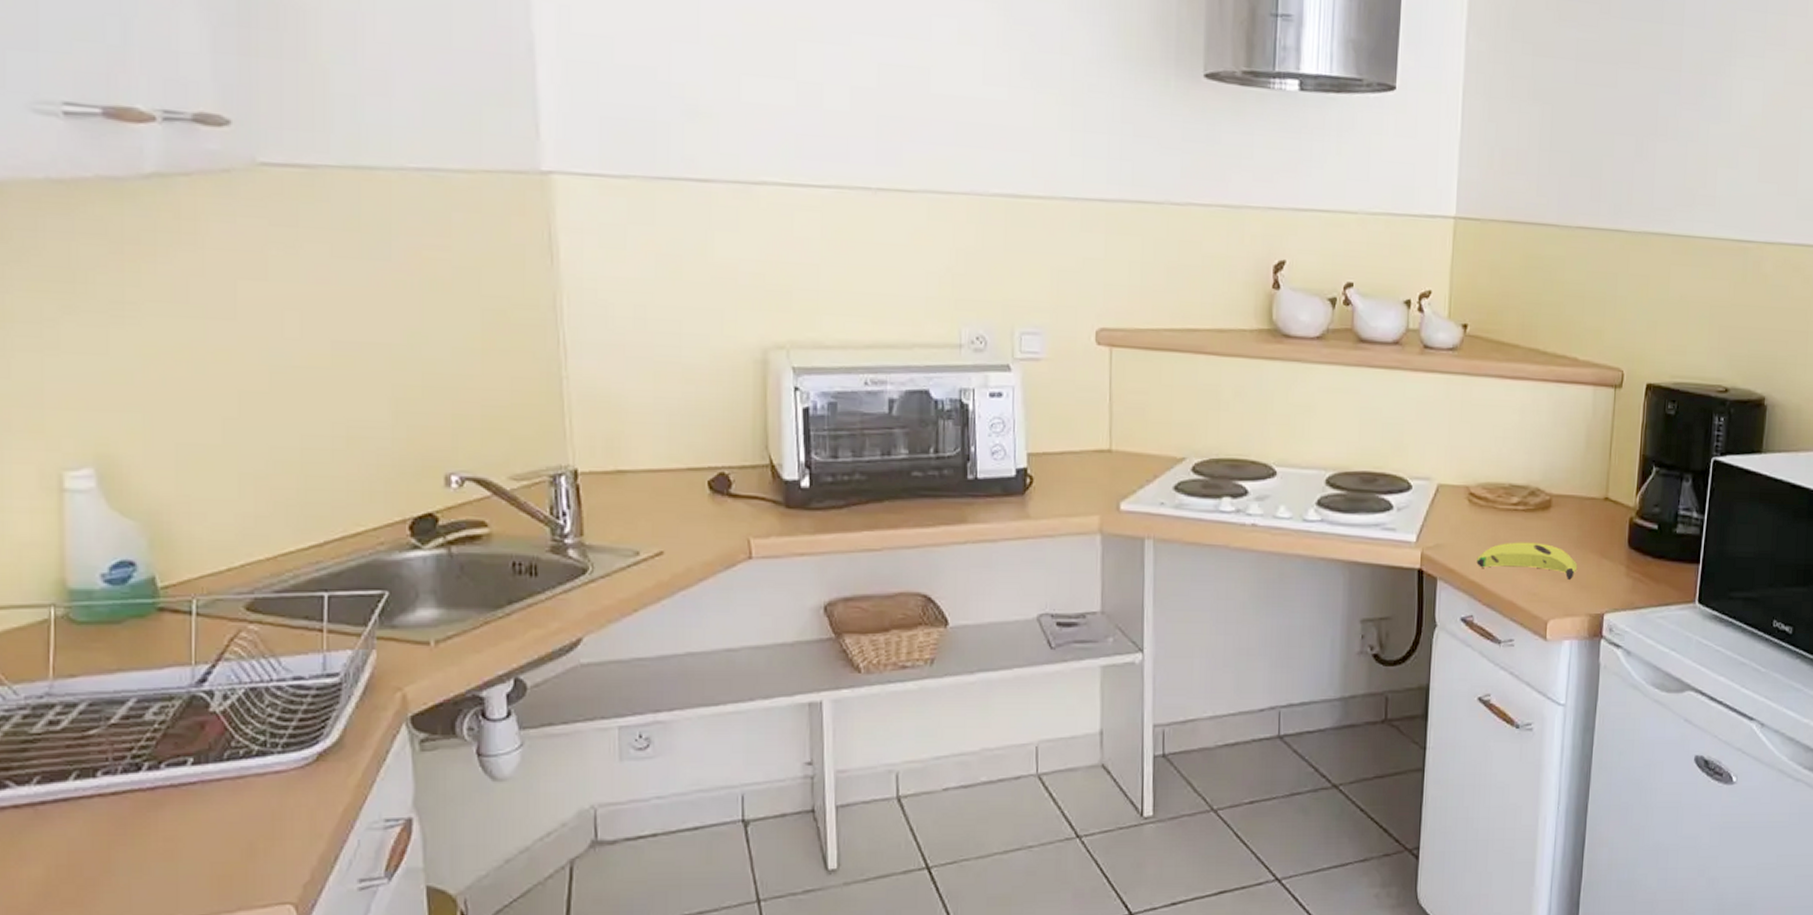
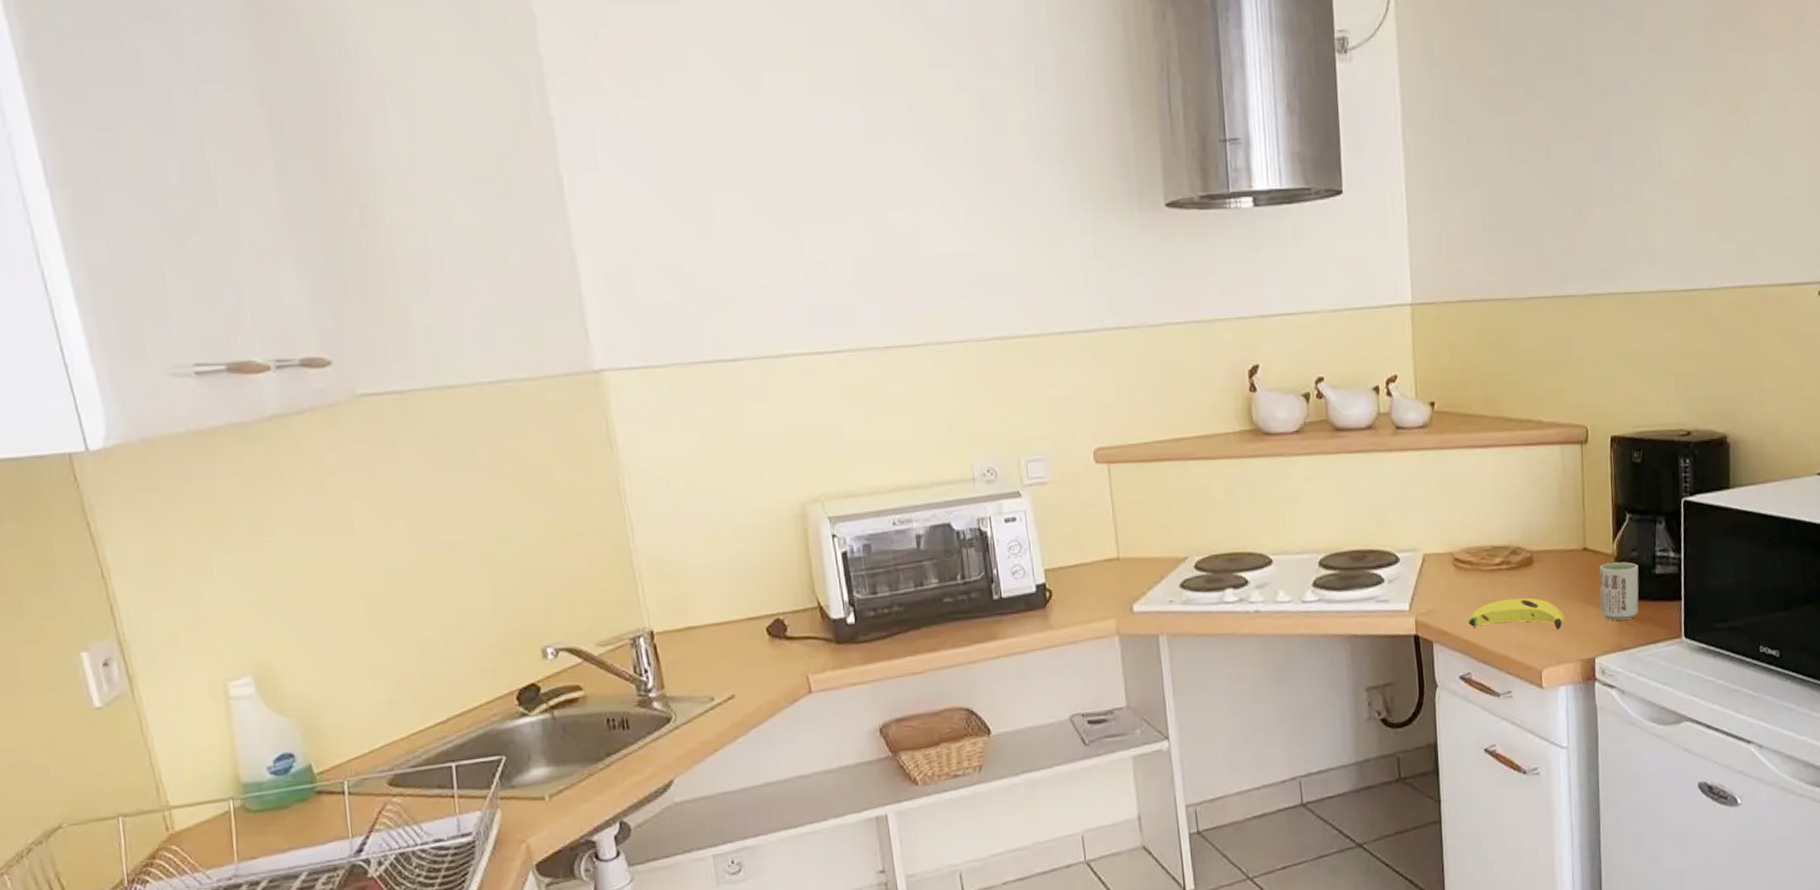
cup: none [1614,516,1659,579] -> present [1599,562,1639,621]

